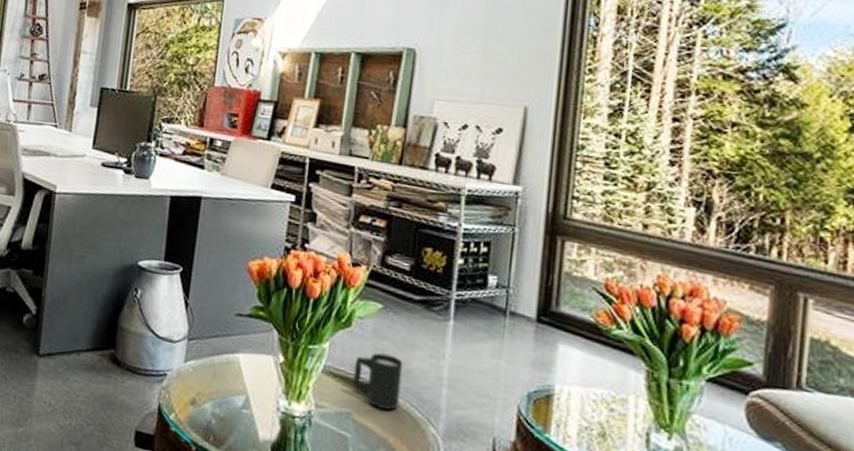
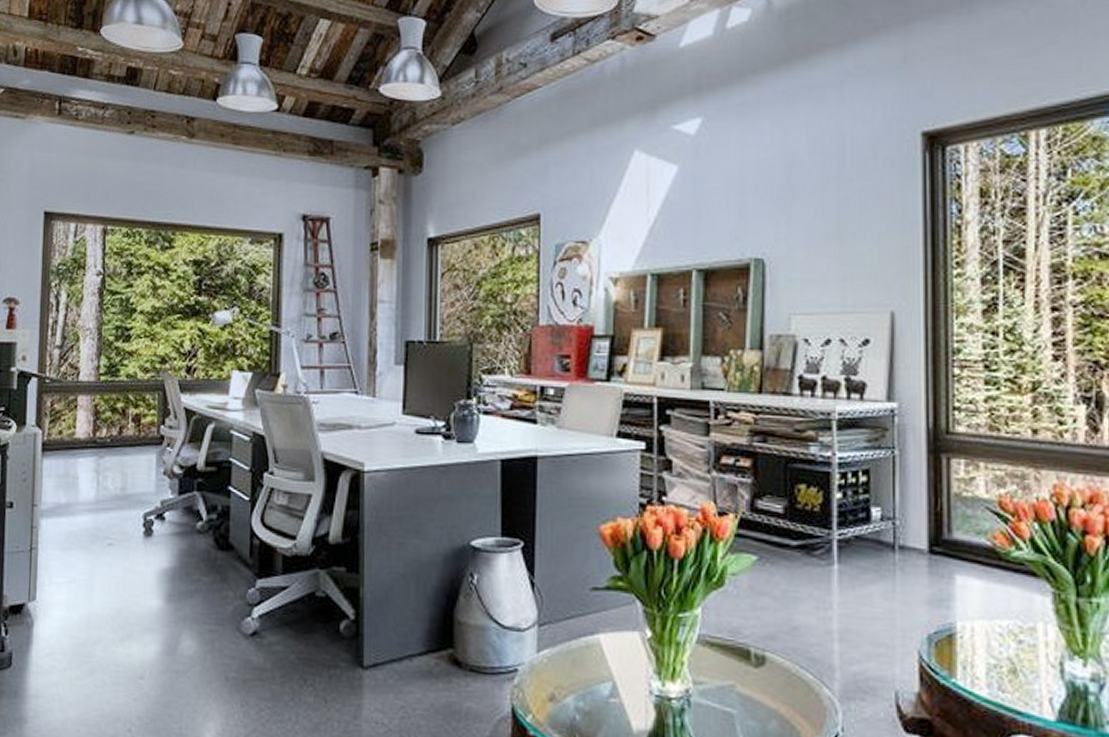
mug: present [353,352,404,410] -> none [732,611,787,676]

